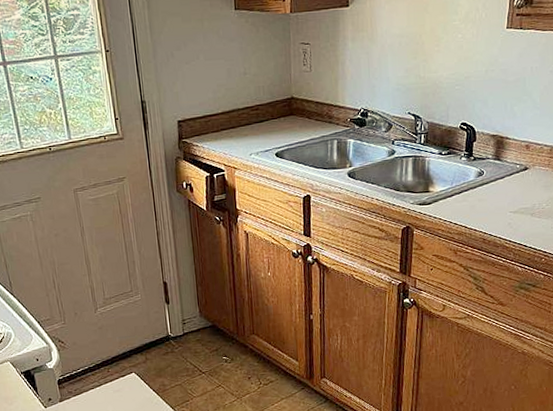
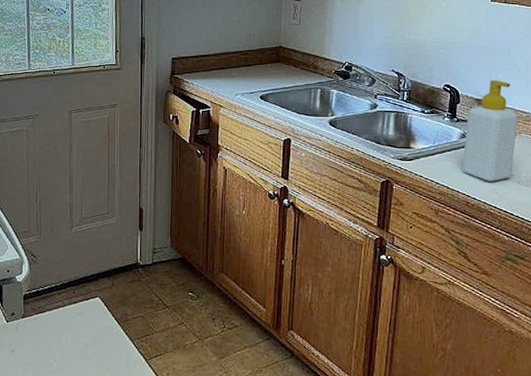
soap bottle: none [479,113,532,217] -> present [462,80,518,181]

